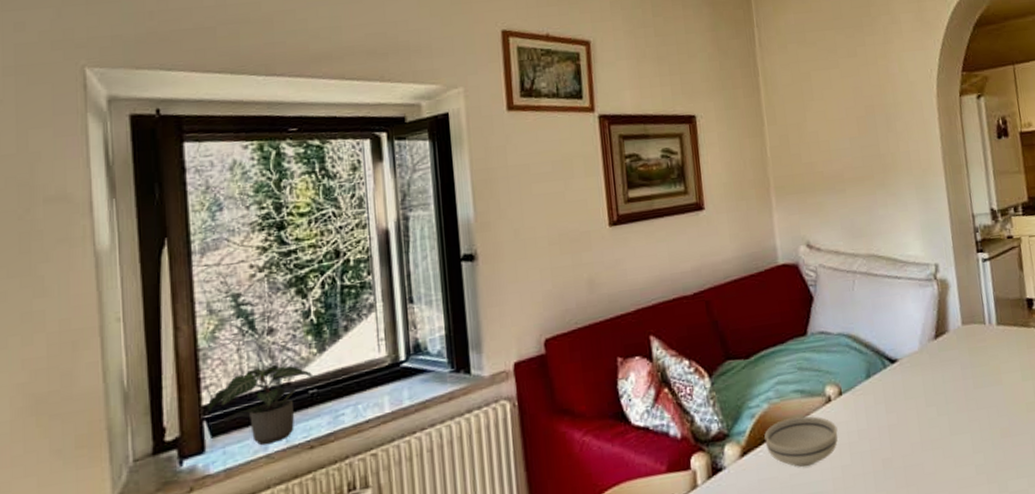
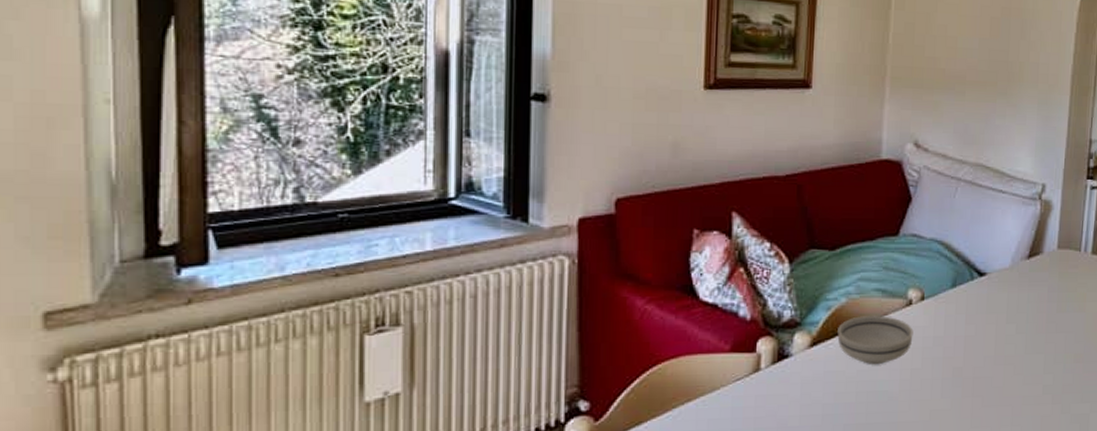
potted plant: present [208,364,314,445] -> none [215,179,345,264]

